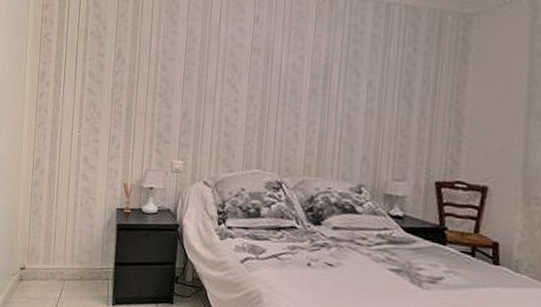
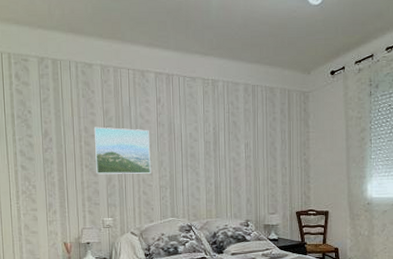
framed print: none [170,48,240,110] -> present [93,127,151,175]

